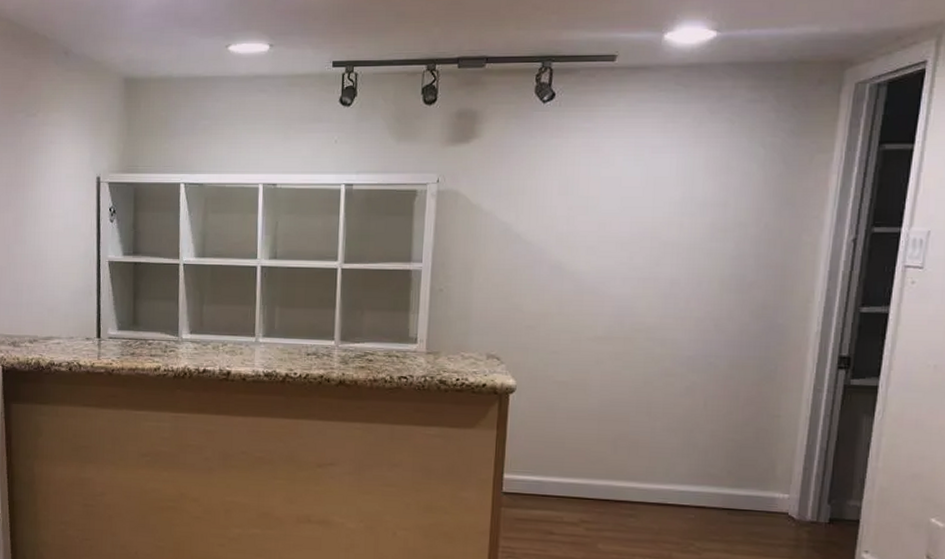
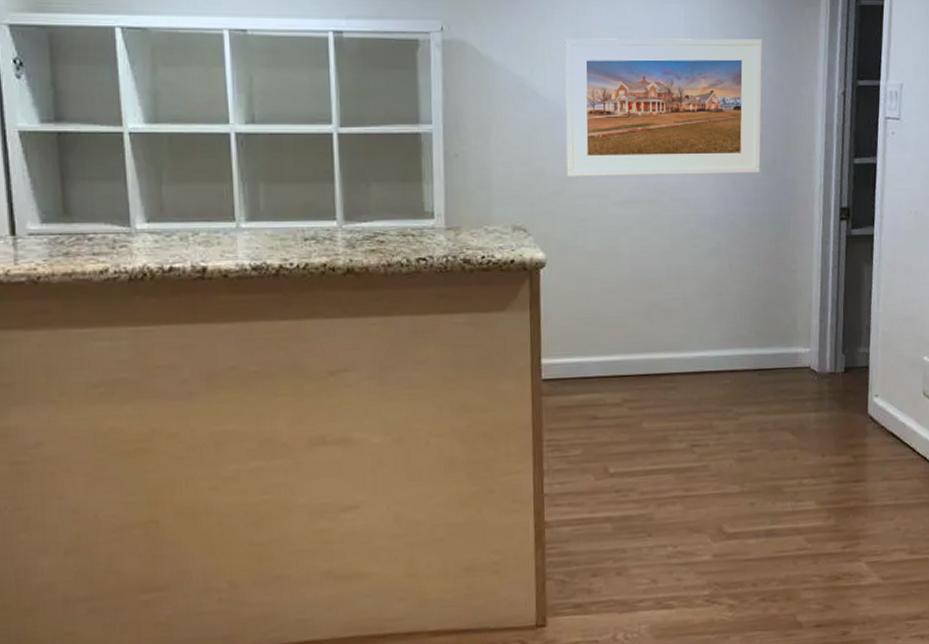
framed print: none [542,186,762,318] -> present [564,38,763,178]

